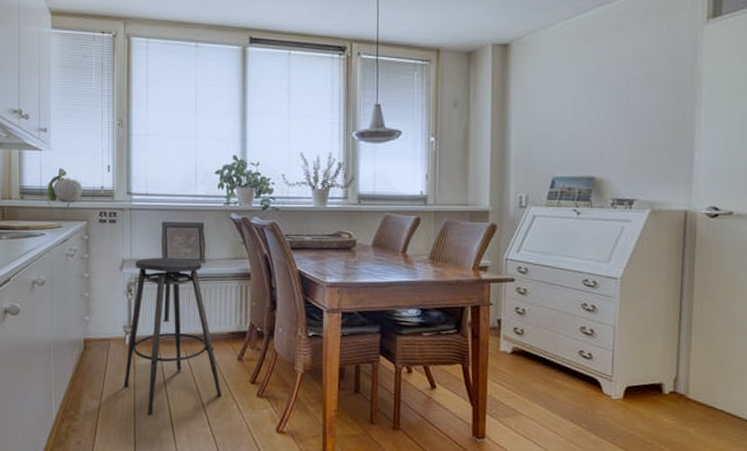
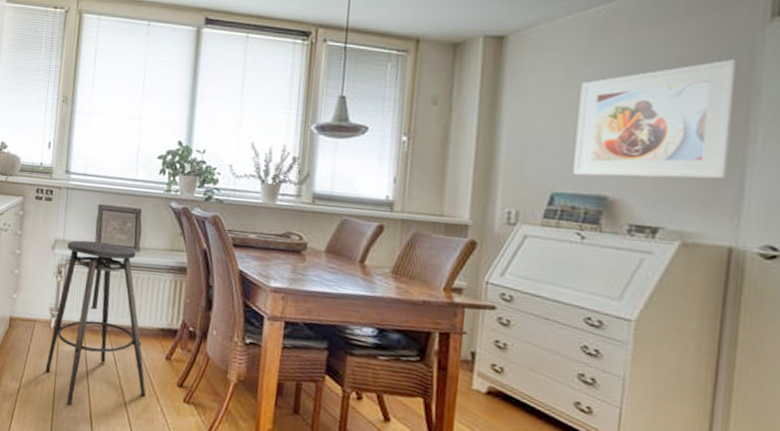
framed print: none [568,56,686,161] -> present [573,59,739,180]

